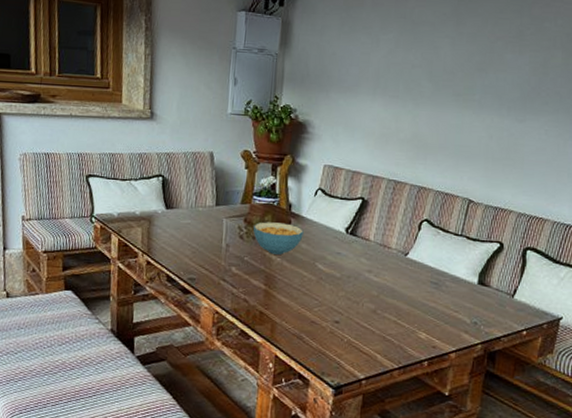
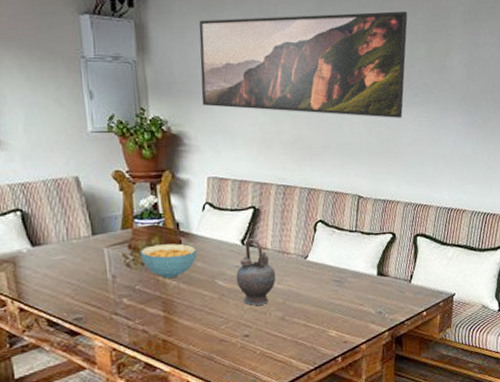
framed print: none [330,17,548,125] -> present [199,11,408,118]
teapot: none [335,227,375,294] -> present [236,237,276,305]

